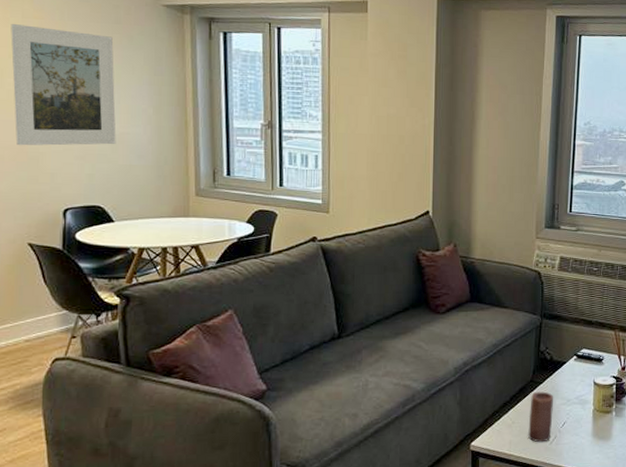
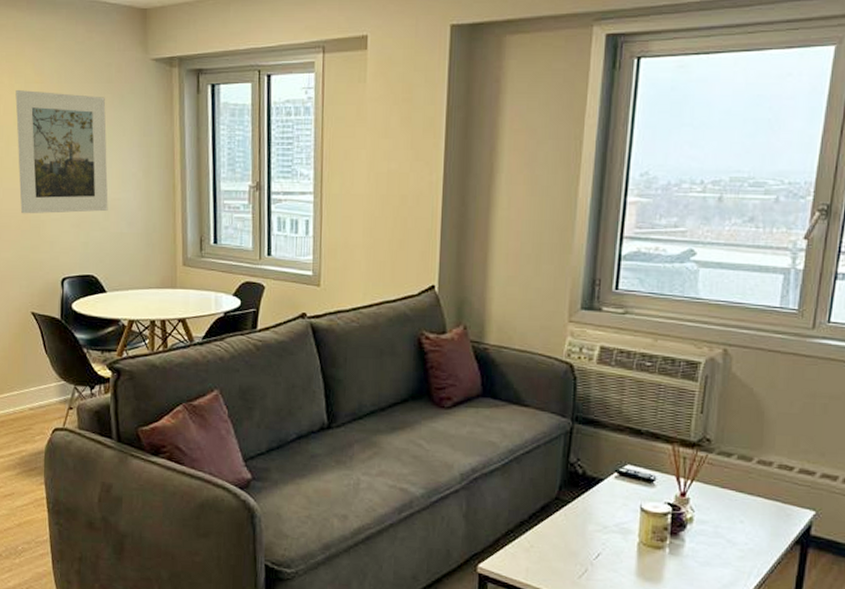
candle: present [527,391,553,443] -> none [549,512,585,575]

